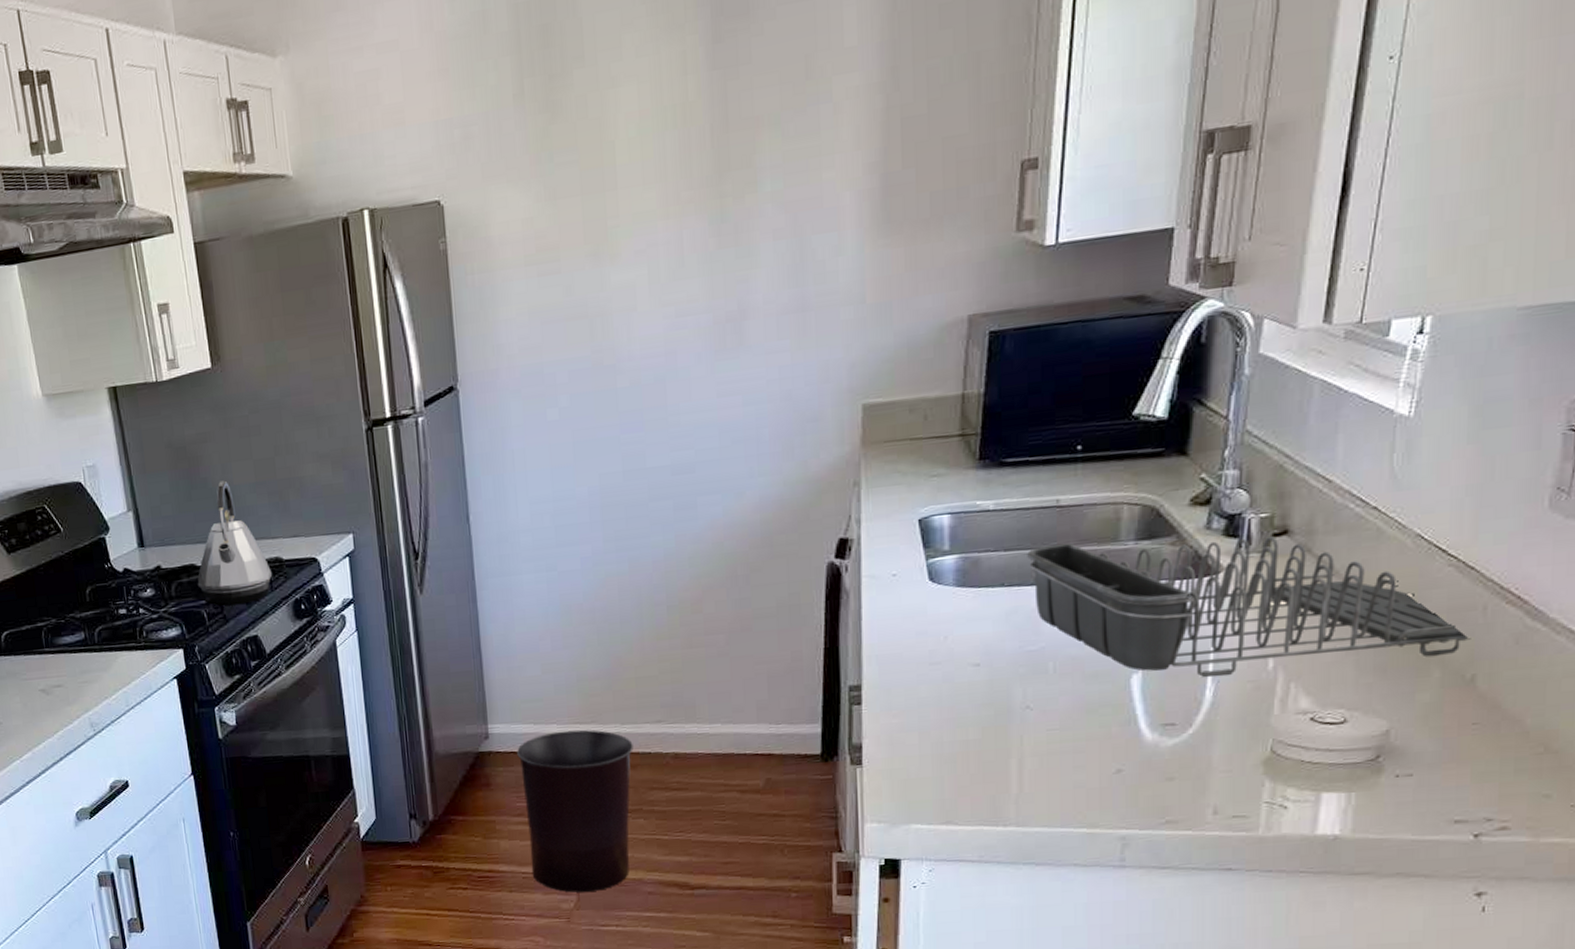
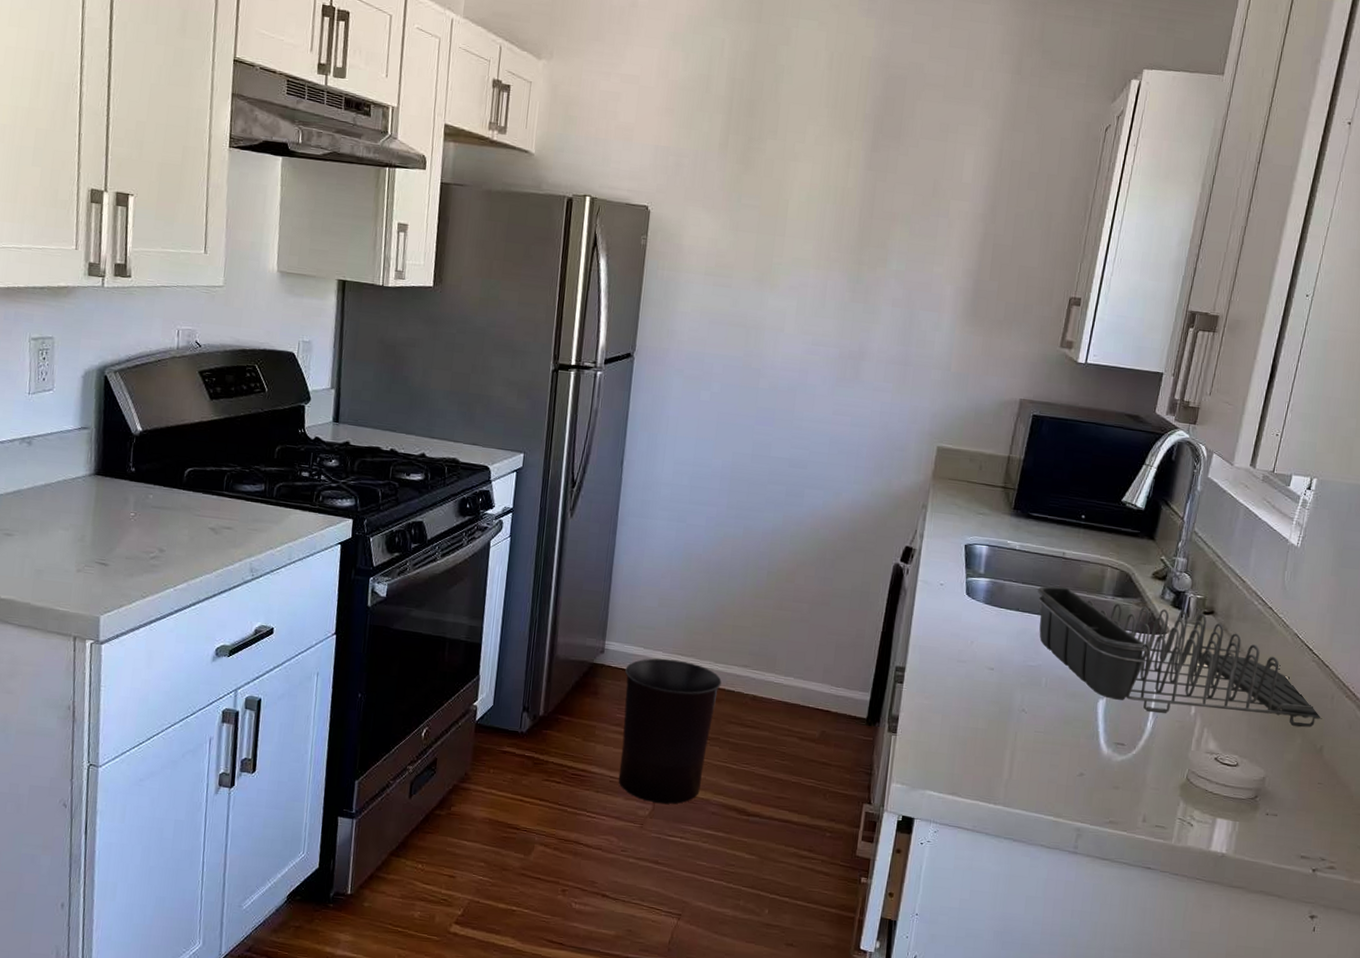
kettle: present [197,480,273,607] -> none [379,382,448,493]

